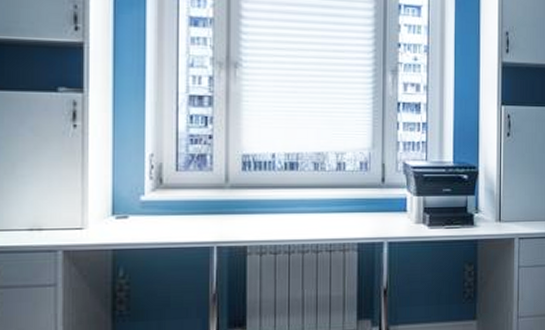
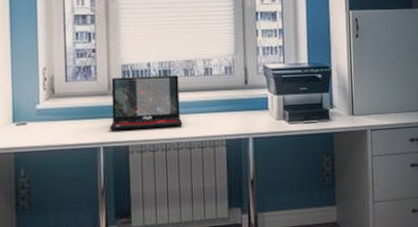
laptop: none [226,169,310,228] -> present [110,75,183,130]

